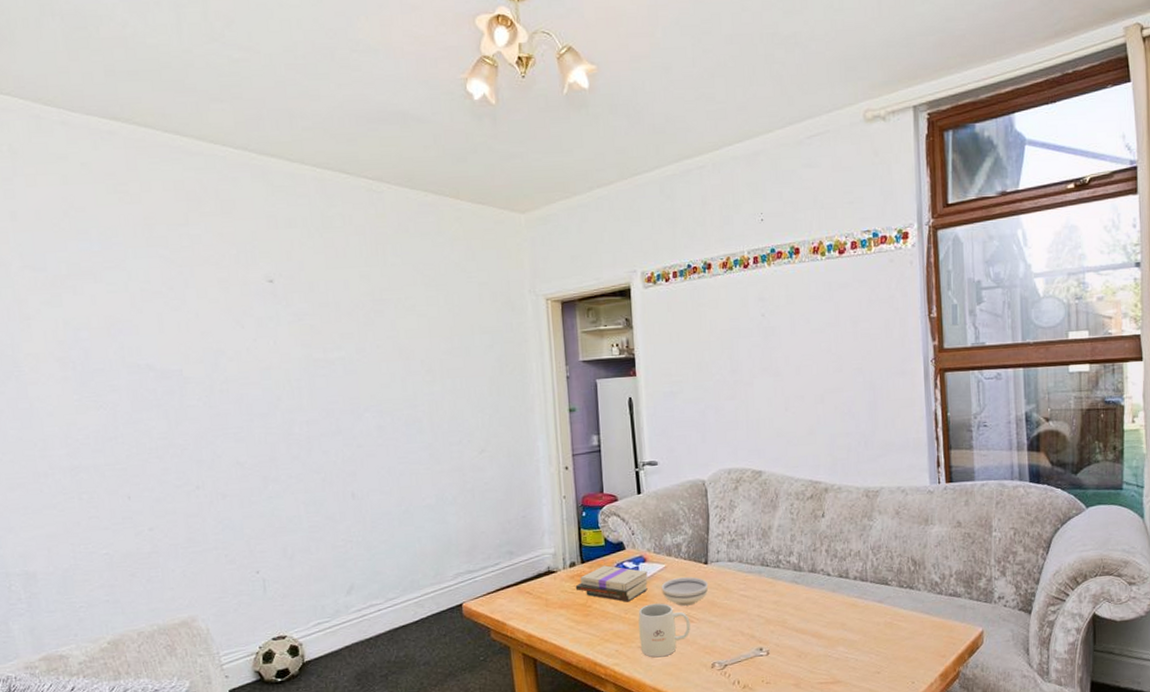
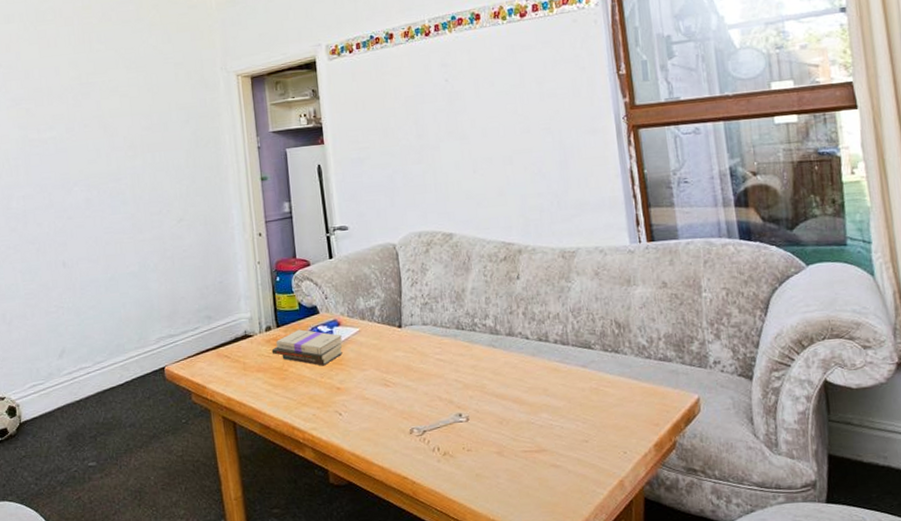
mug: present [638,603,691,658] -> none [334,367,387,423]
bowl: present [661,577,709,606] -> none [356,340,404,370]

